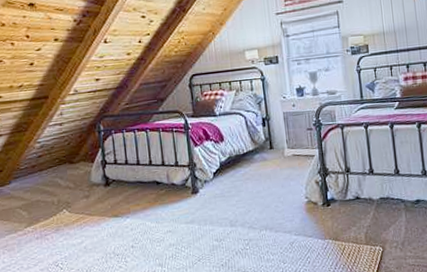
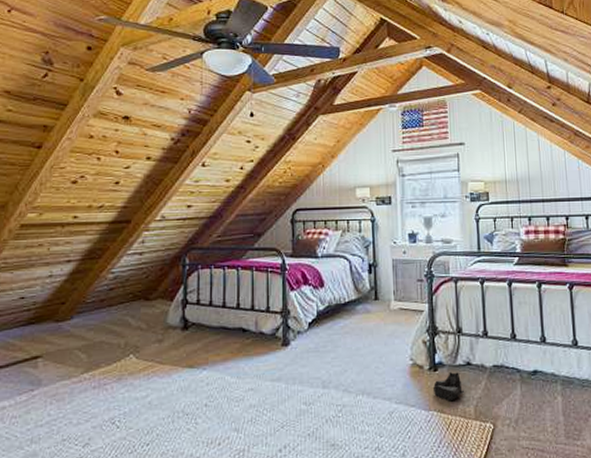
boots: none [327,205,355,231] -> present [433,371,464,402]

